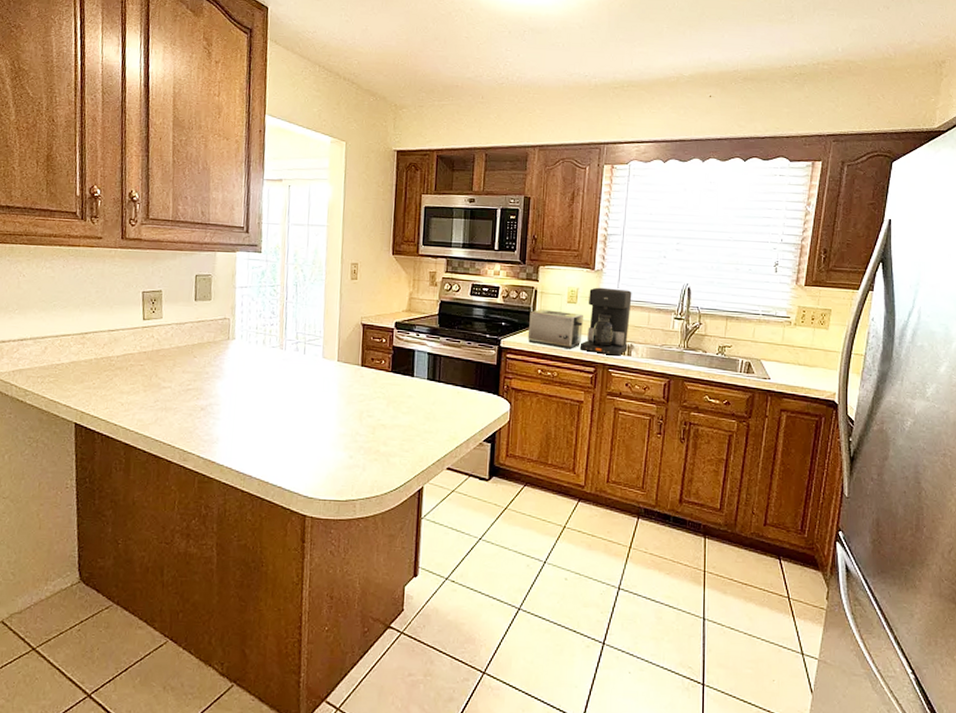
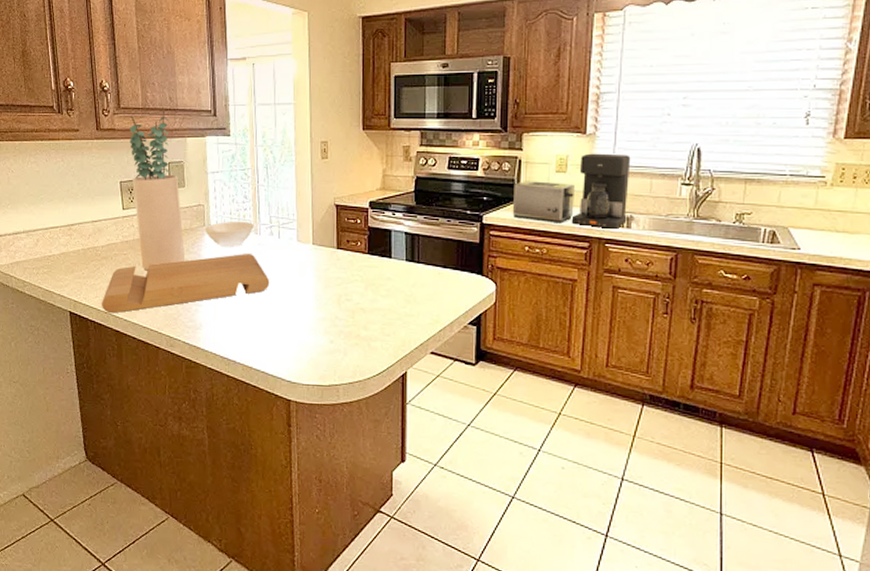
cutting board: none [111,367,293,426] -> present [102,253,270,314]
vase: none [156,222,206,383] -> present [130,109,184,271]
bowl: none [229,335,280,362] -> present [205,221,254,248]

